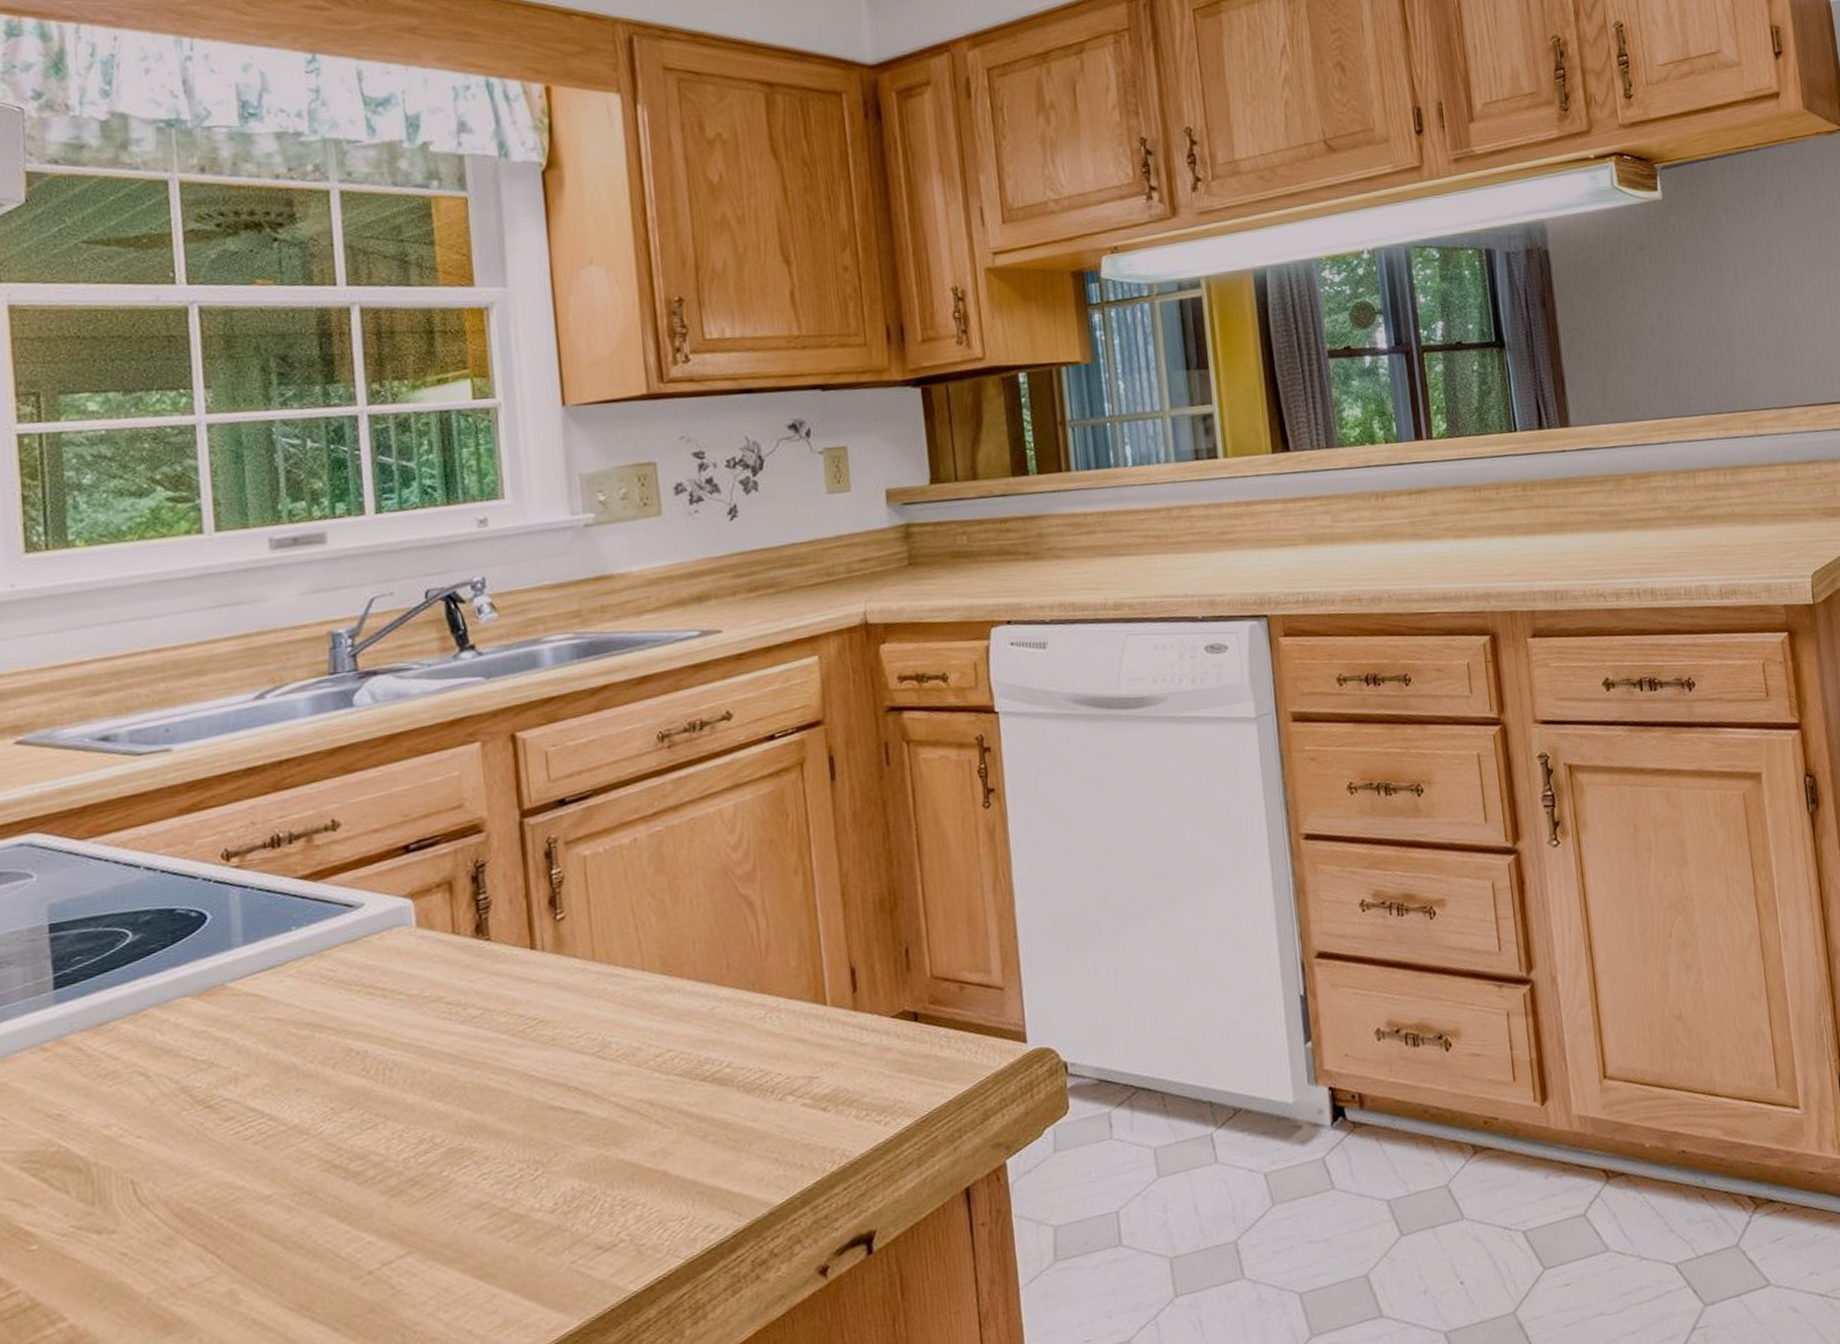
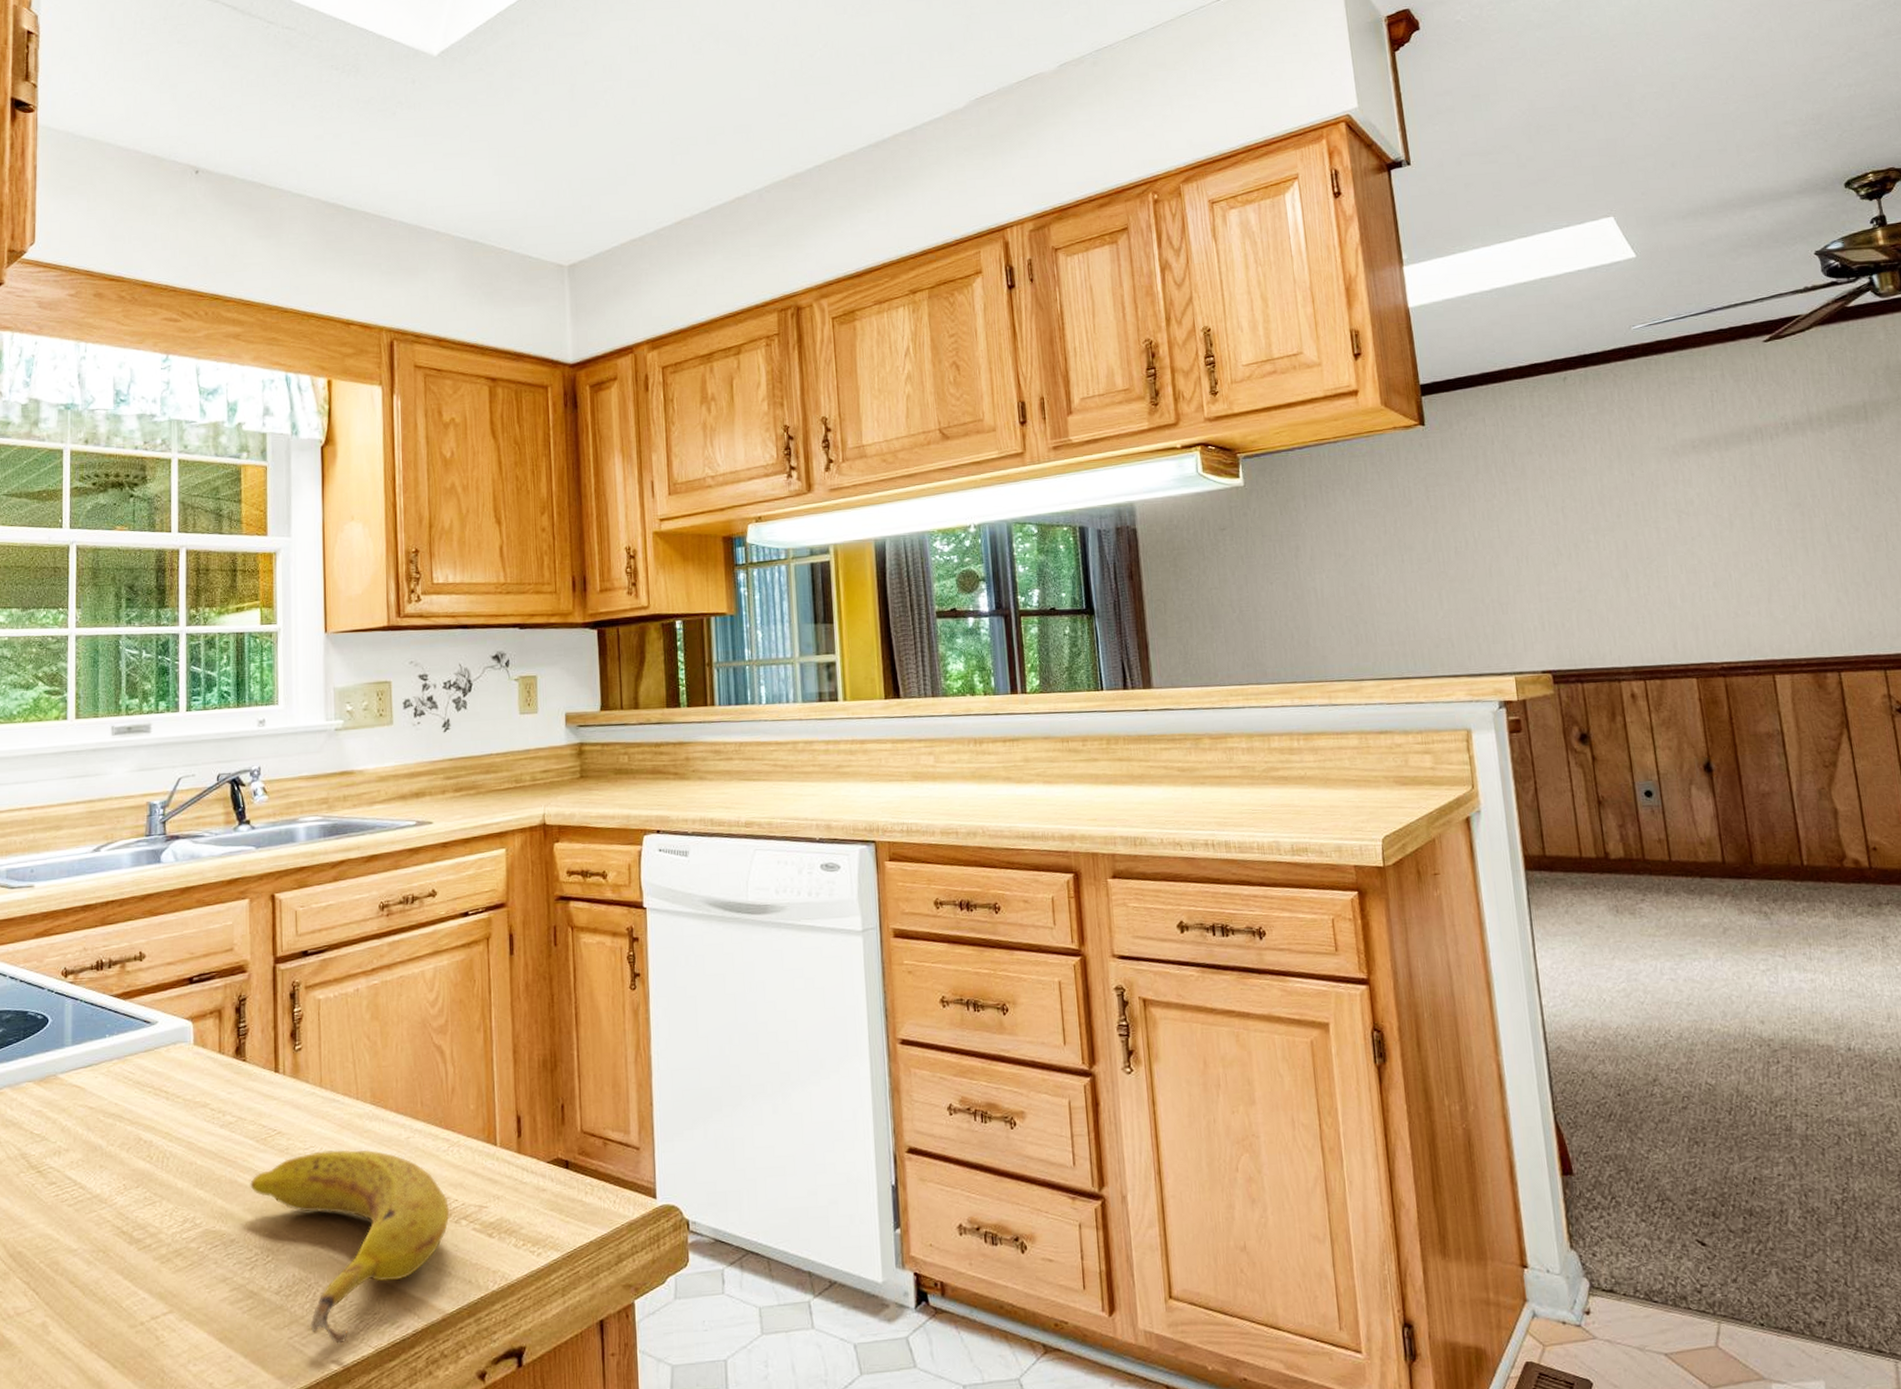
fruit: none [506,1028,772,1261] -> present [250,1149,450,1344]

